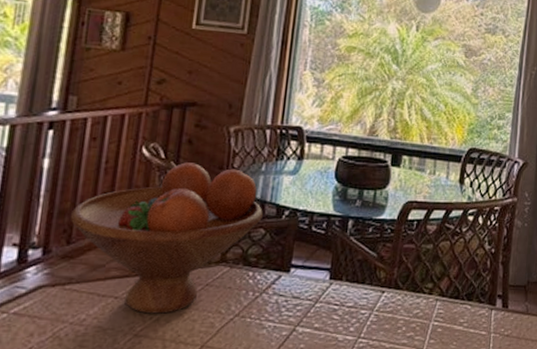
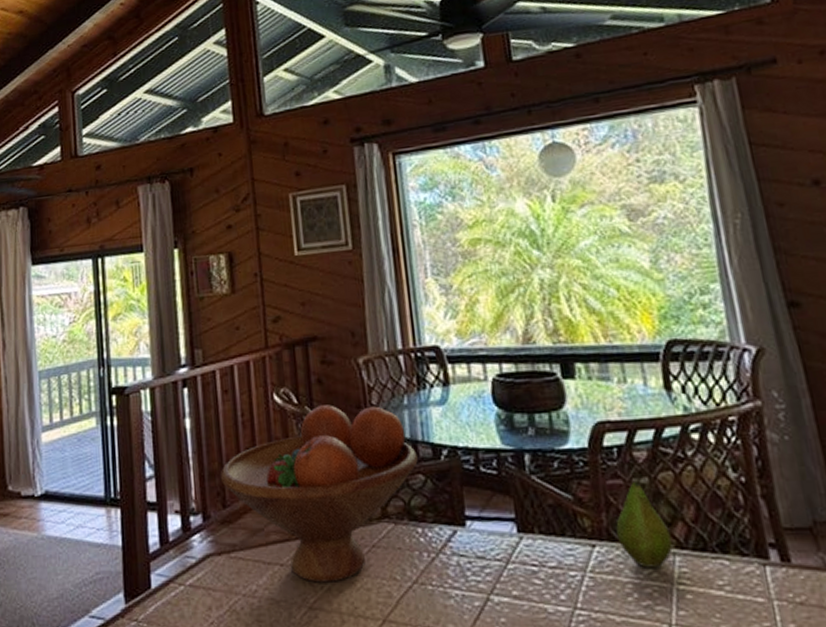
fruit: none [401,242,438,309] -> present [616,474,673,568]

